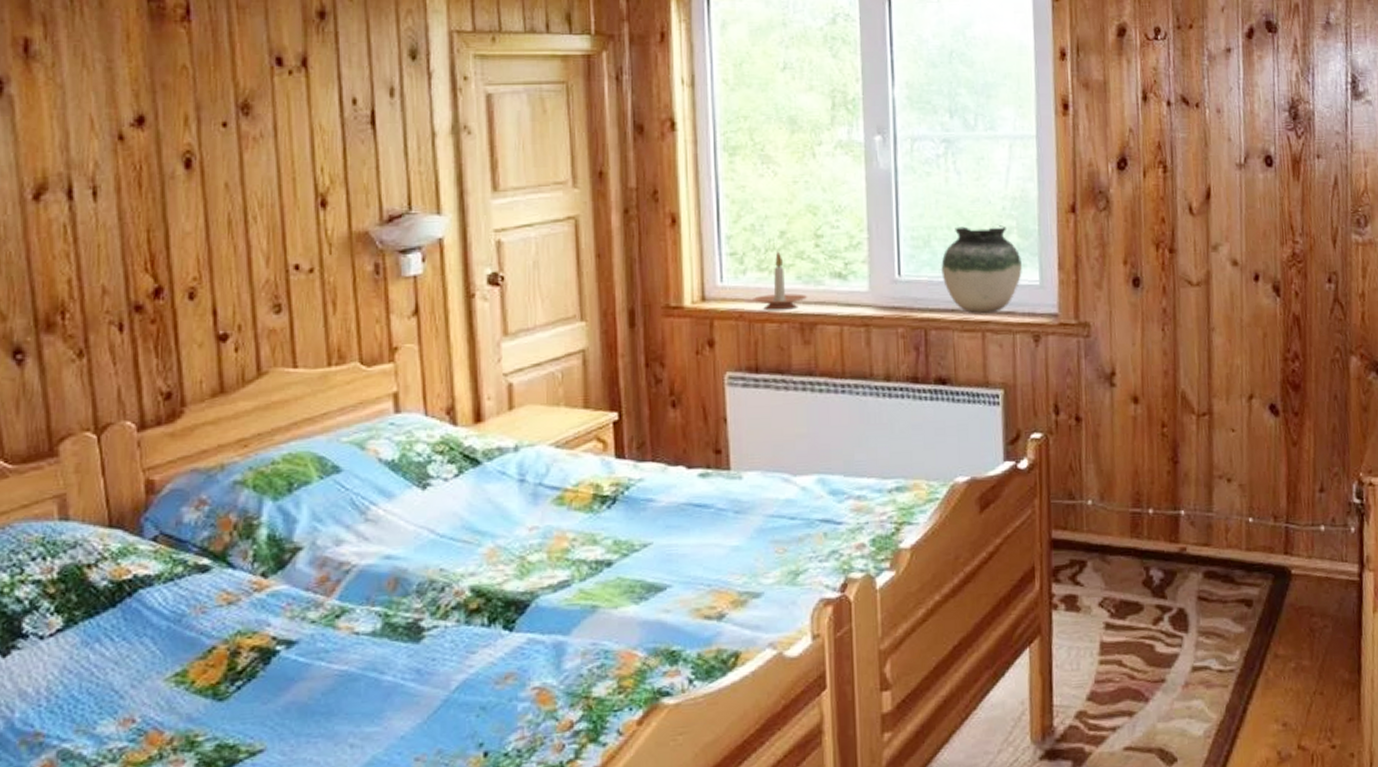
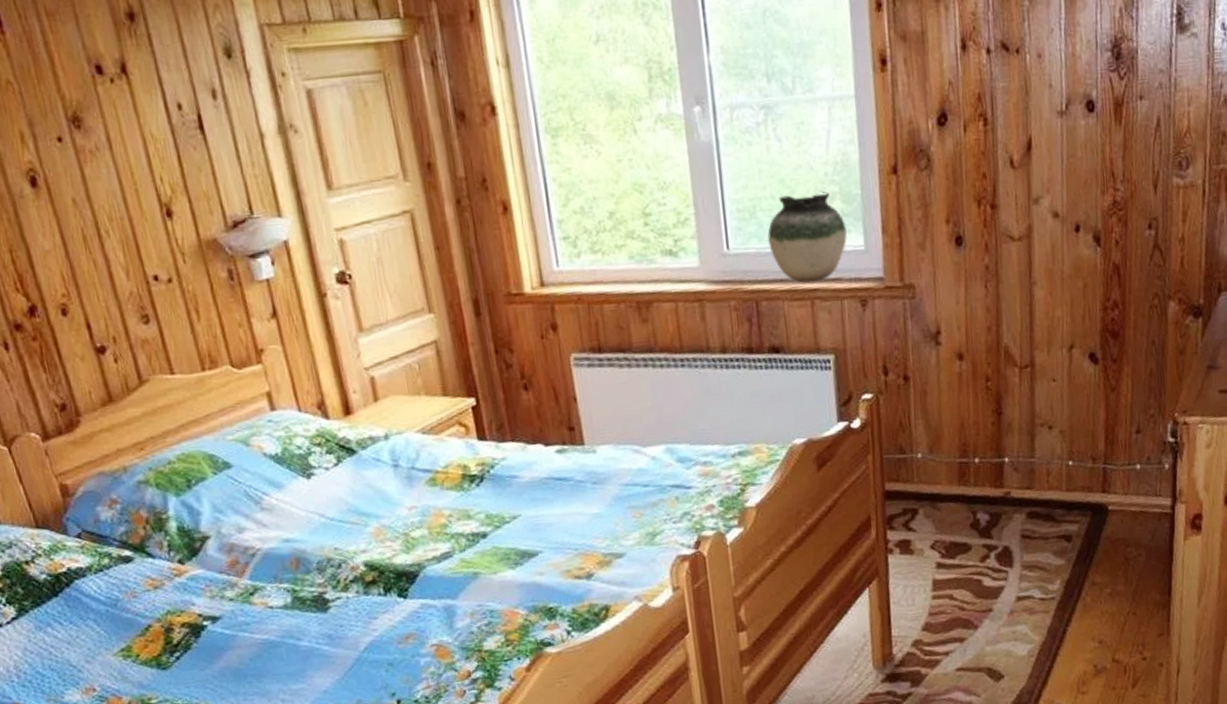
candle holder: present [753,251,807,312] -> none [589,232,641,293]

